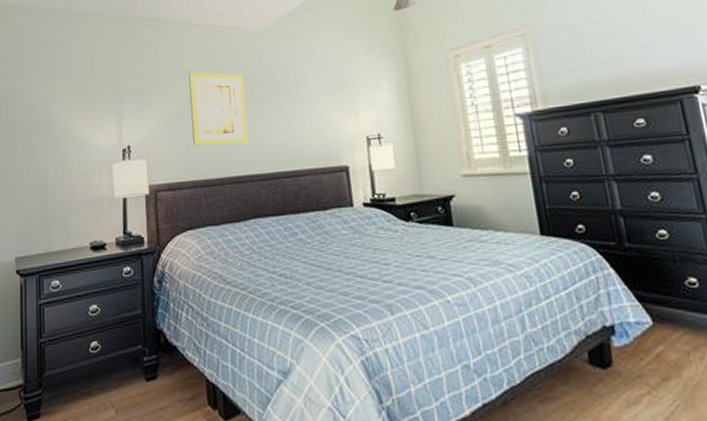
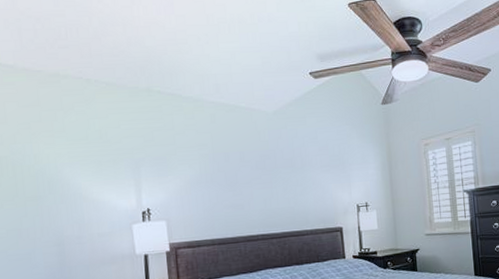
wall art: present [189,72,249,146] -> none [205,146,260,209]

